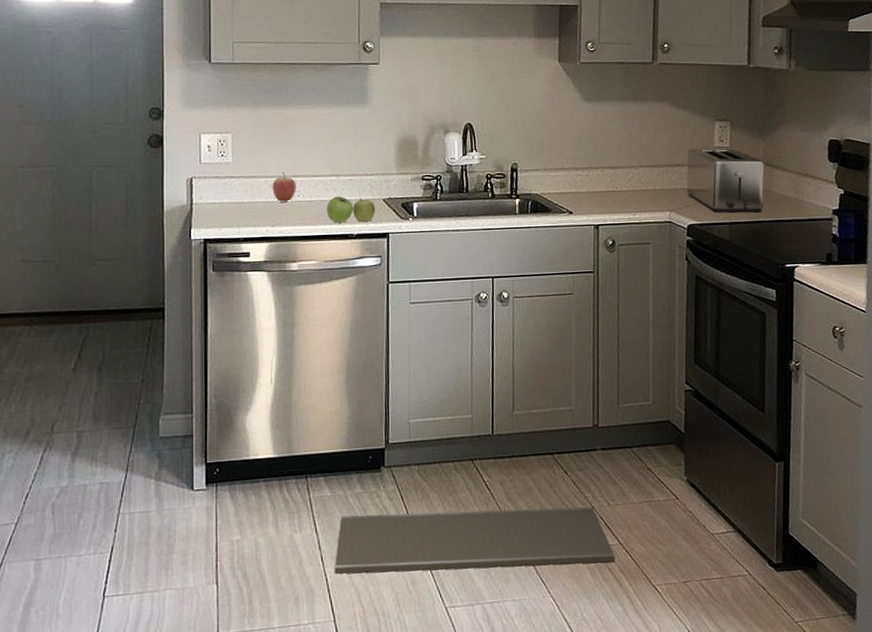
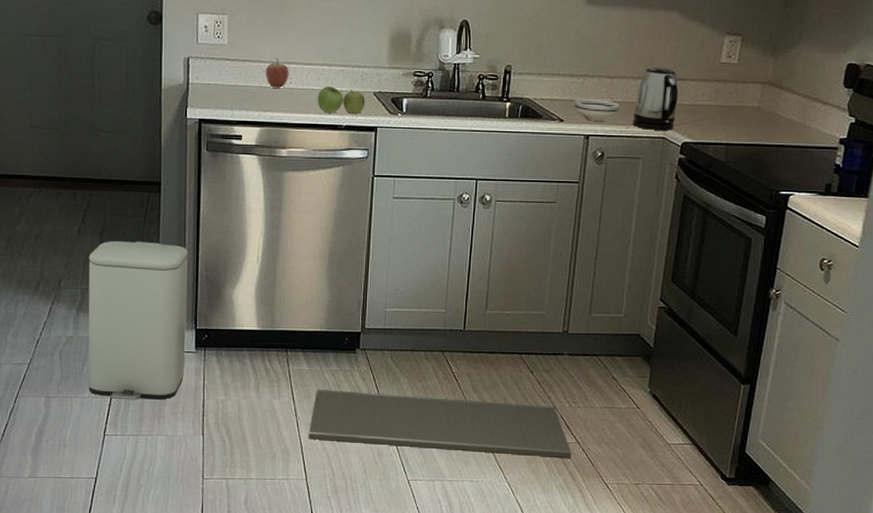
pedal bin: none [85,372,196,554] -> present [88,241,188,400]
bowl: none [581,189,625,211] -> present [574,98,620,121]
kettle: none [638,155,679,216] -> present [632,67,679,130]
toaster: present [686,148,765,213] -> none [685,62,773,135]

